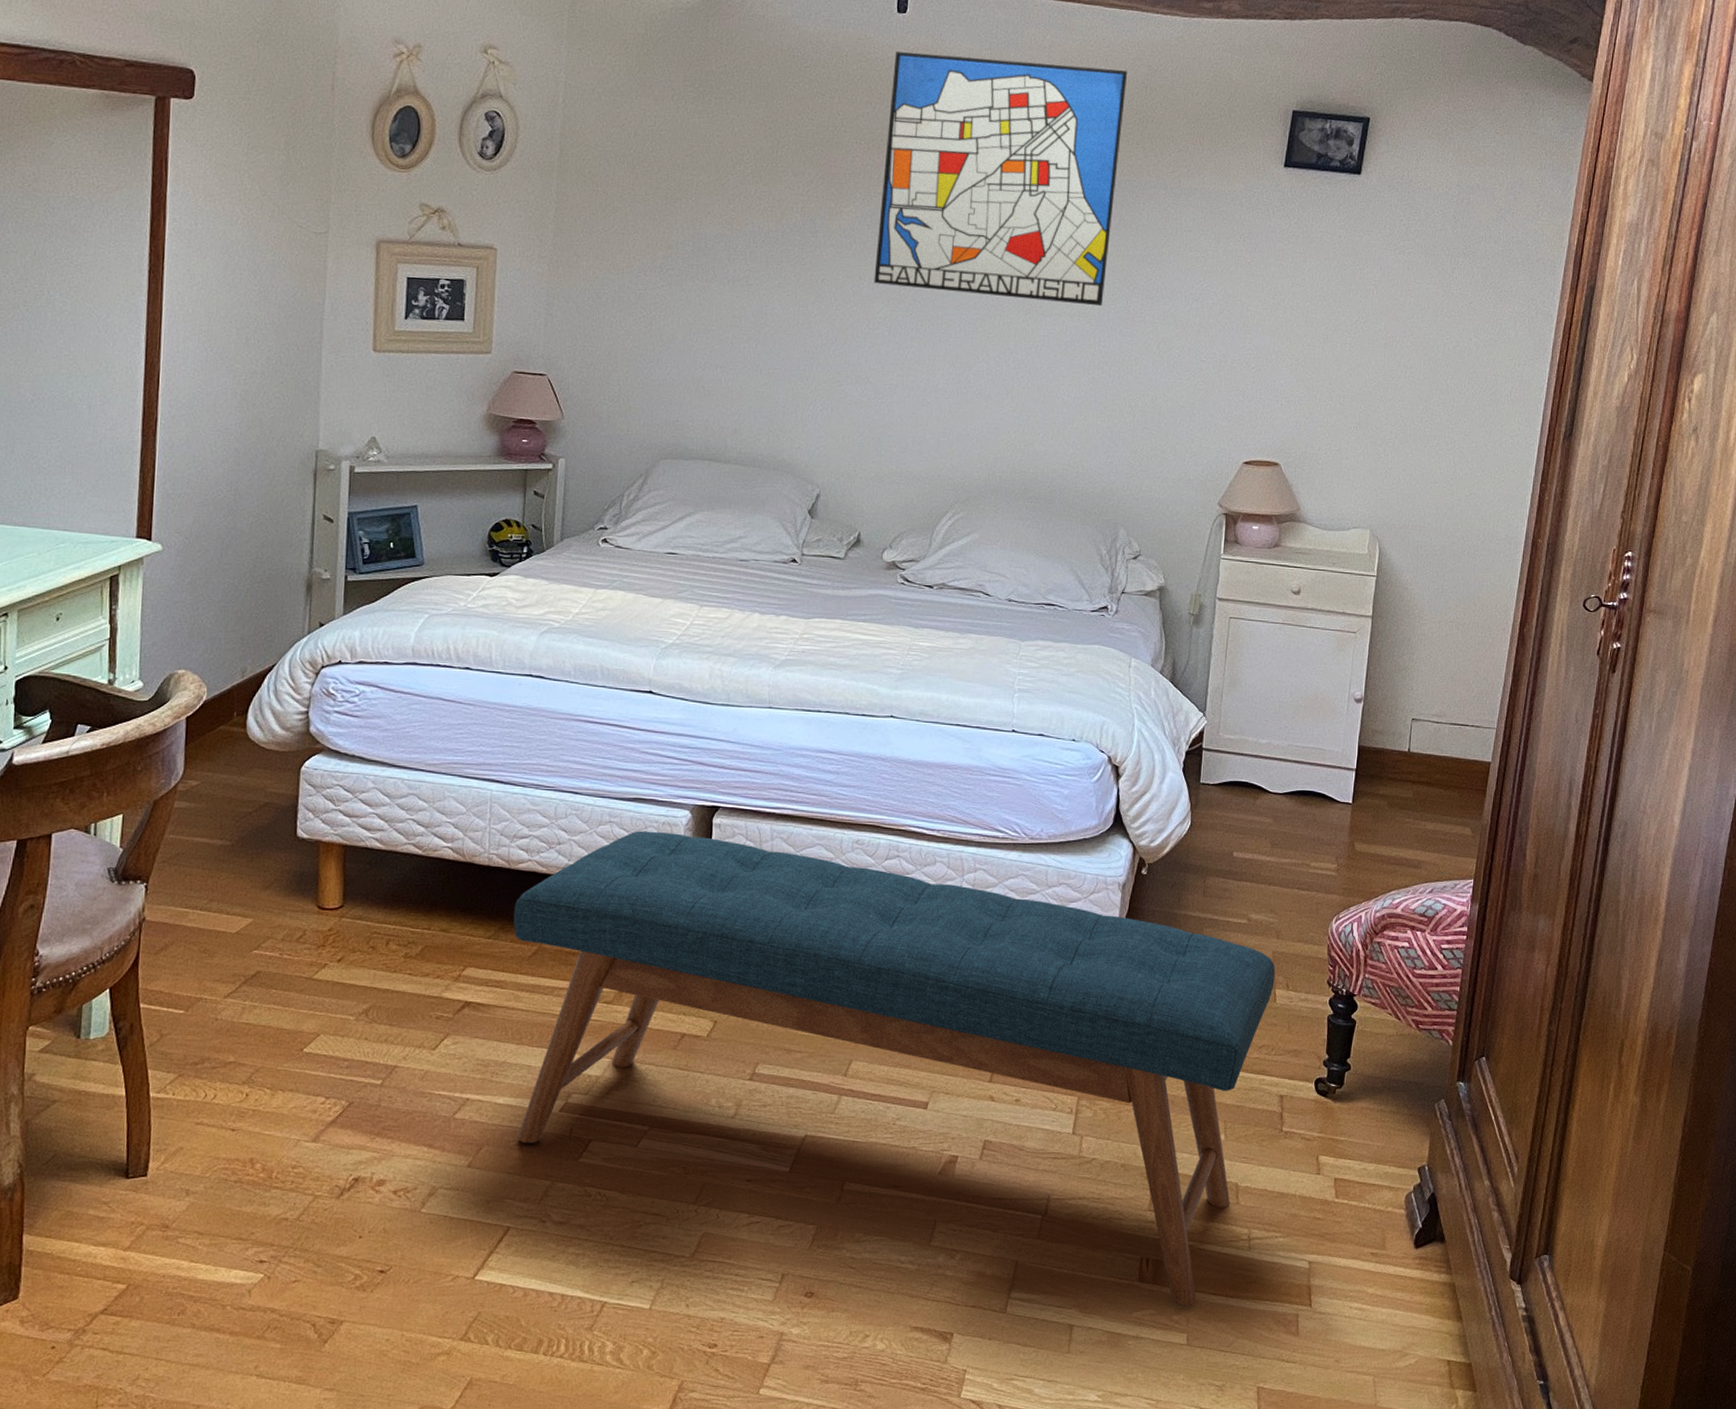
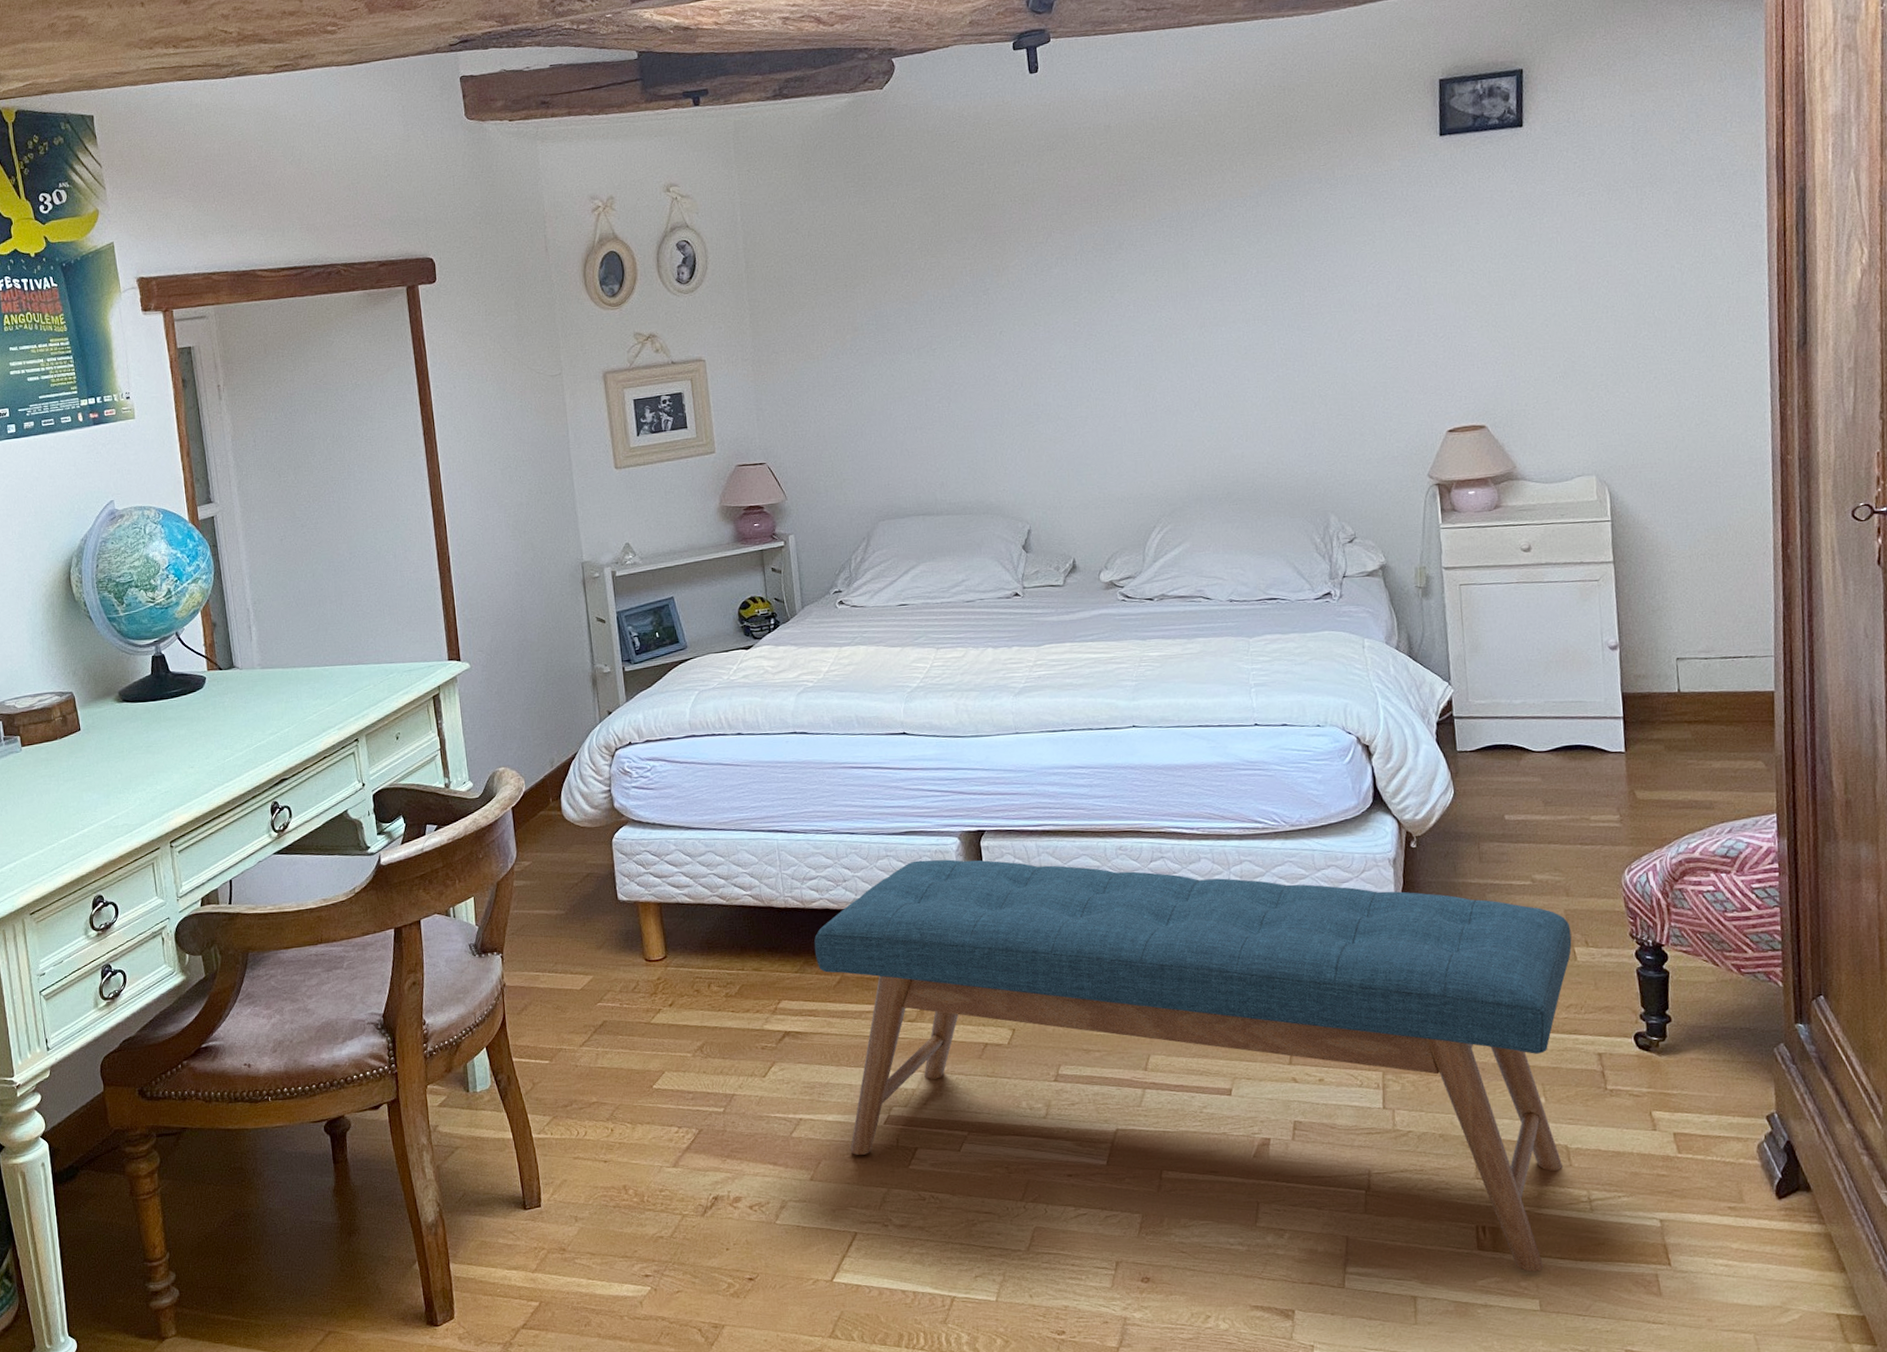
wall art: present [873,51,1127,307] -> none [1034,78,1276,327]

